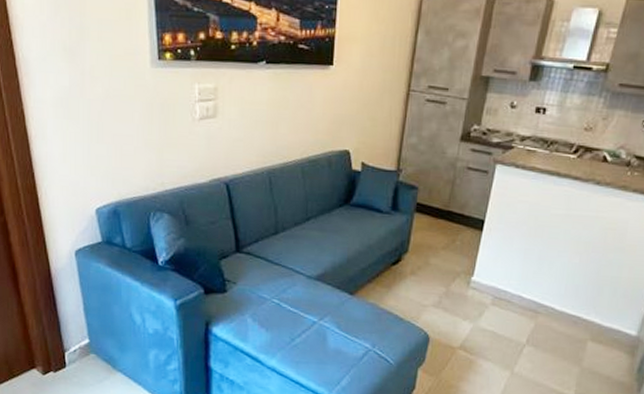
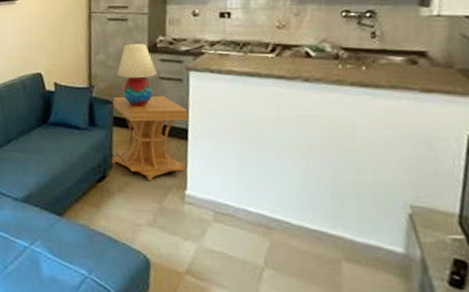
side table: none [408,183,488,266] -> present [111,96,189,180]
table lamp: none [427,130,466,195] -> present [117,43,158,107]

